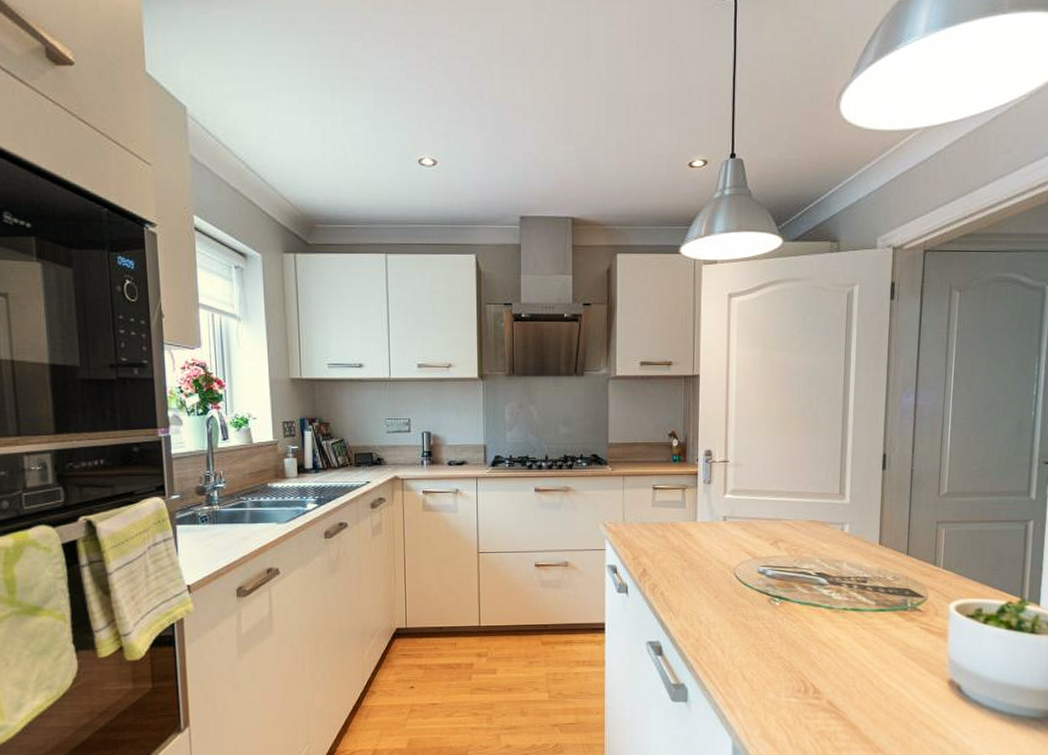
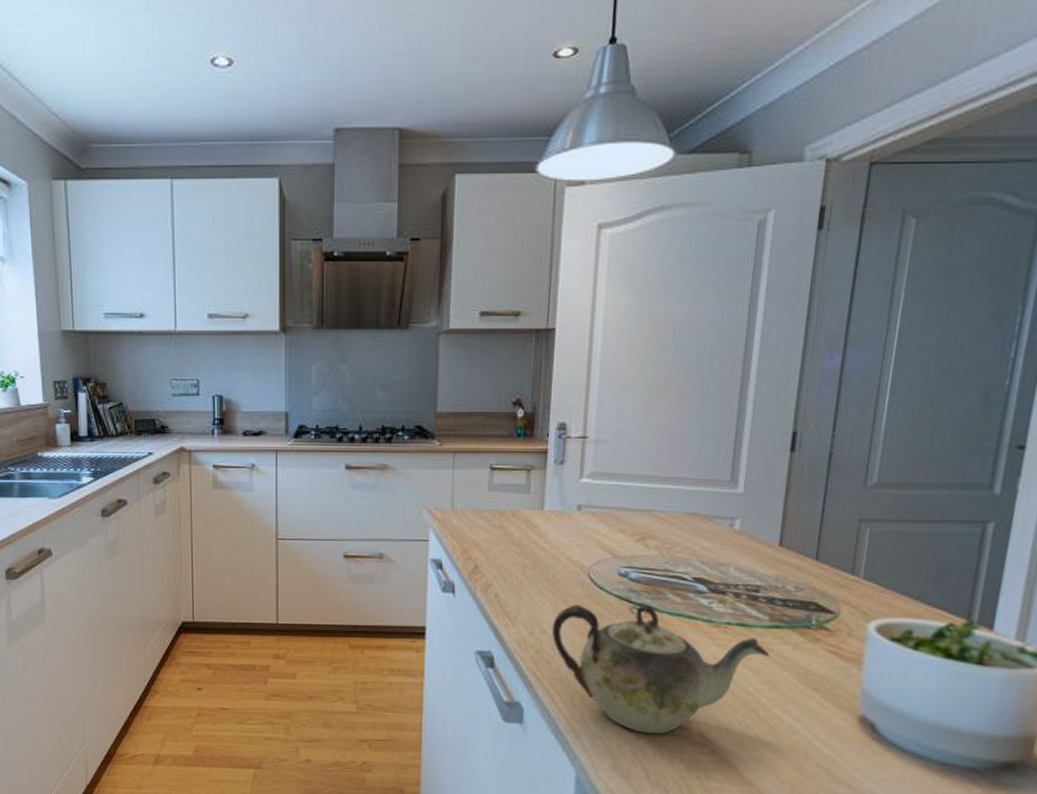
teapot: none [707,595,877,705] -> present [551,603,769,735]

